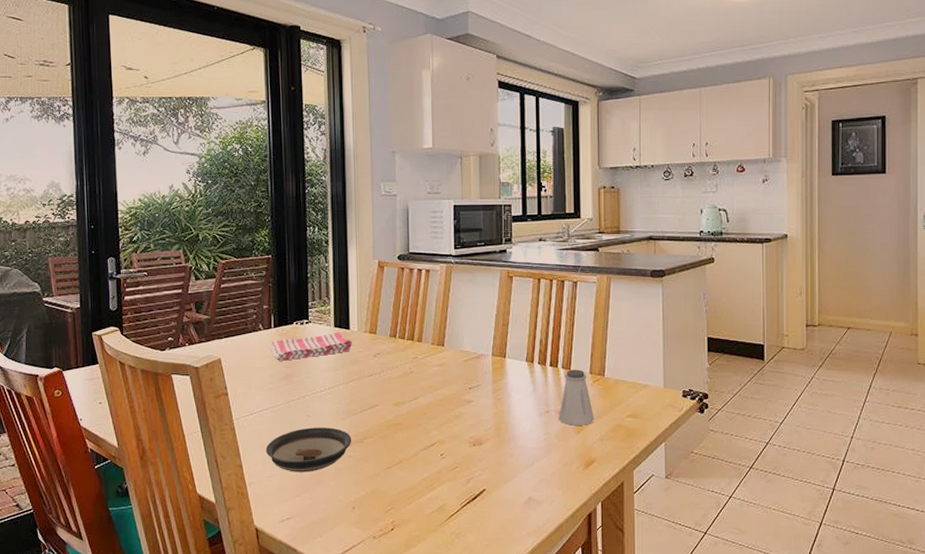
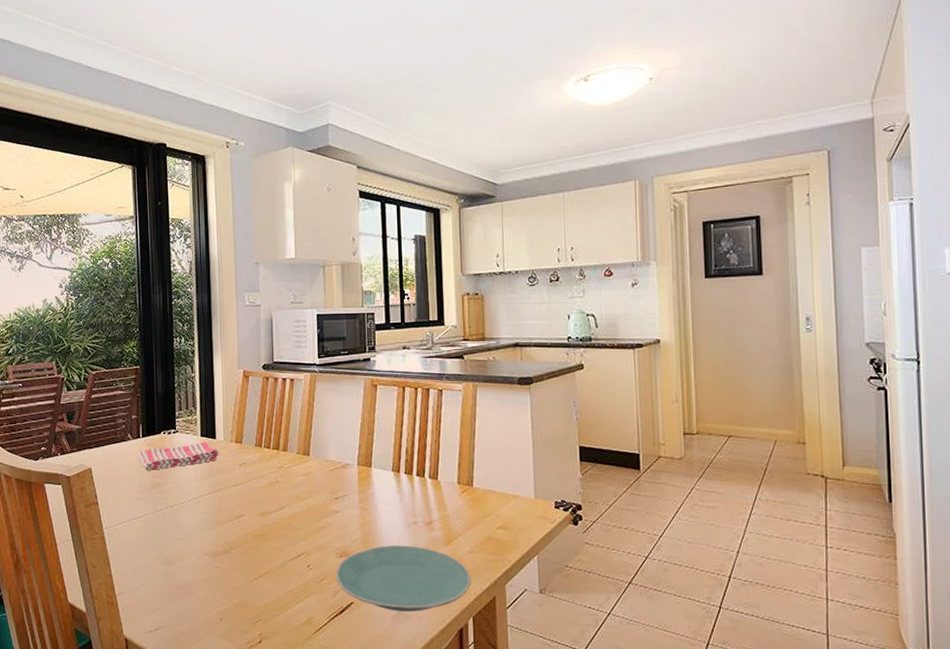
saucer: present [265,427,352,472] -> none [134,537,219,582]
plate: none [469,434,601,497] -> present [336,545,472,611]
saltshaker: present [558,369,594,426] -> none [426,479,464,537]

